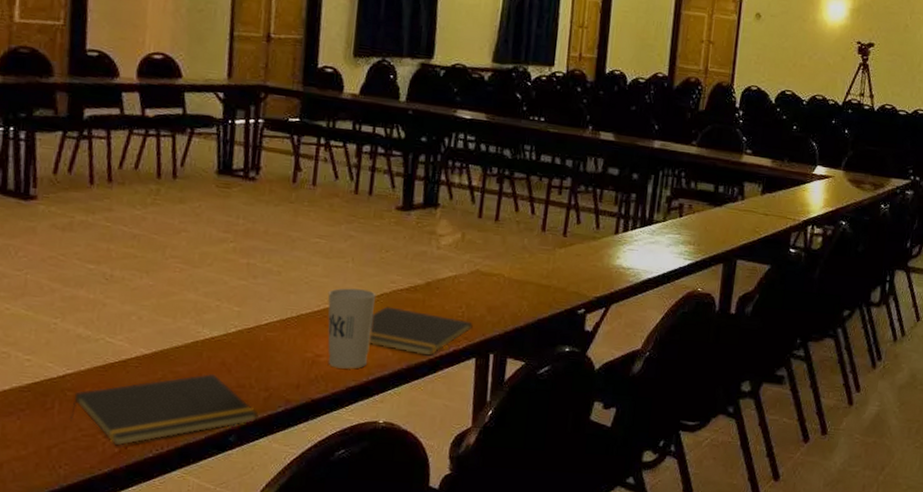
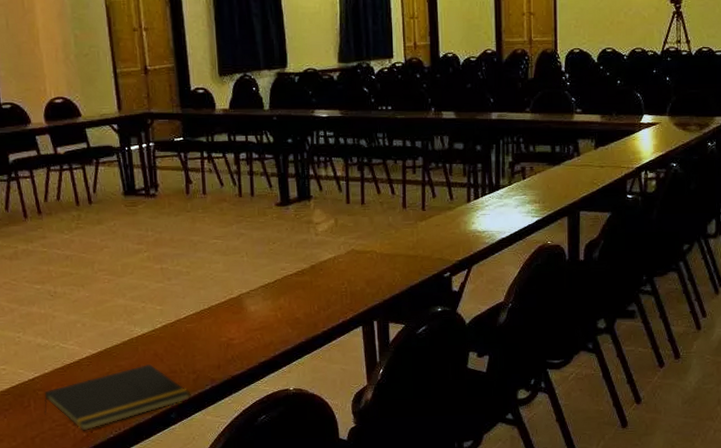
cup: present [327,288,377,369] -> none [230,278,273,348]
notepad: present [369,306,473,356] -> none [270,290,356,329]

